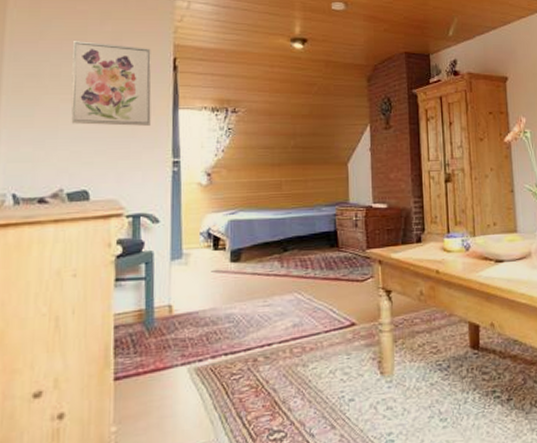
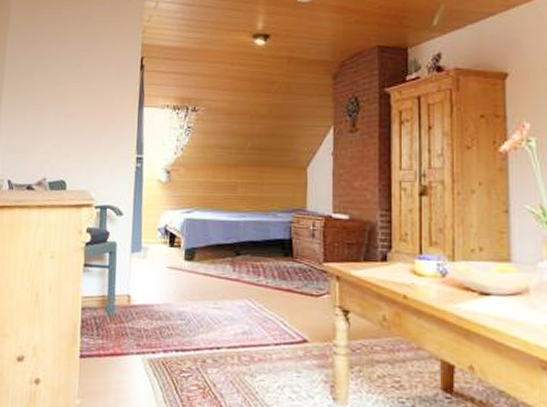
wall art: present [71,41,152,126] -> none [54,43,122,122]

